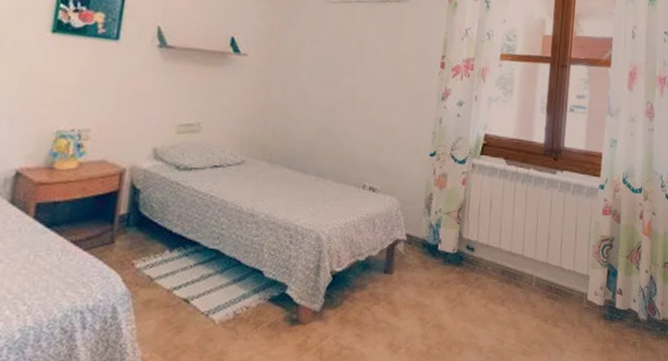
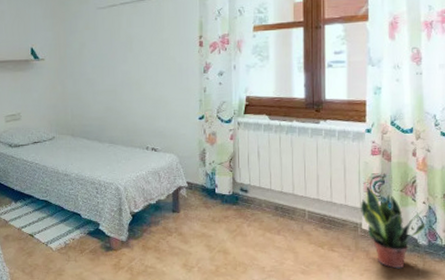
potted plant: none [588,250,646,348] -> present [361,186,425,269]

